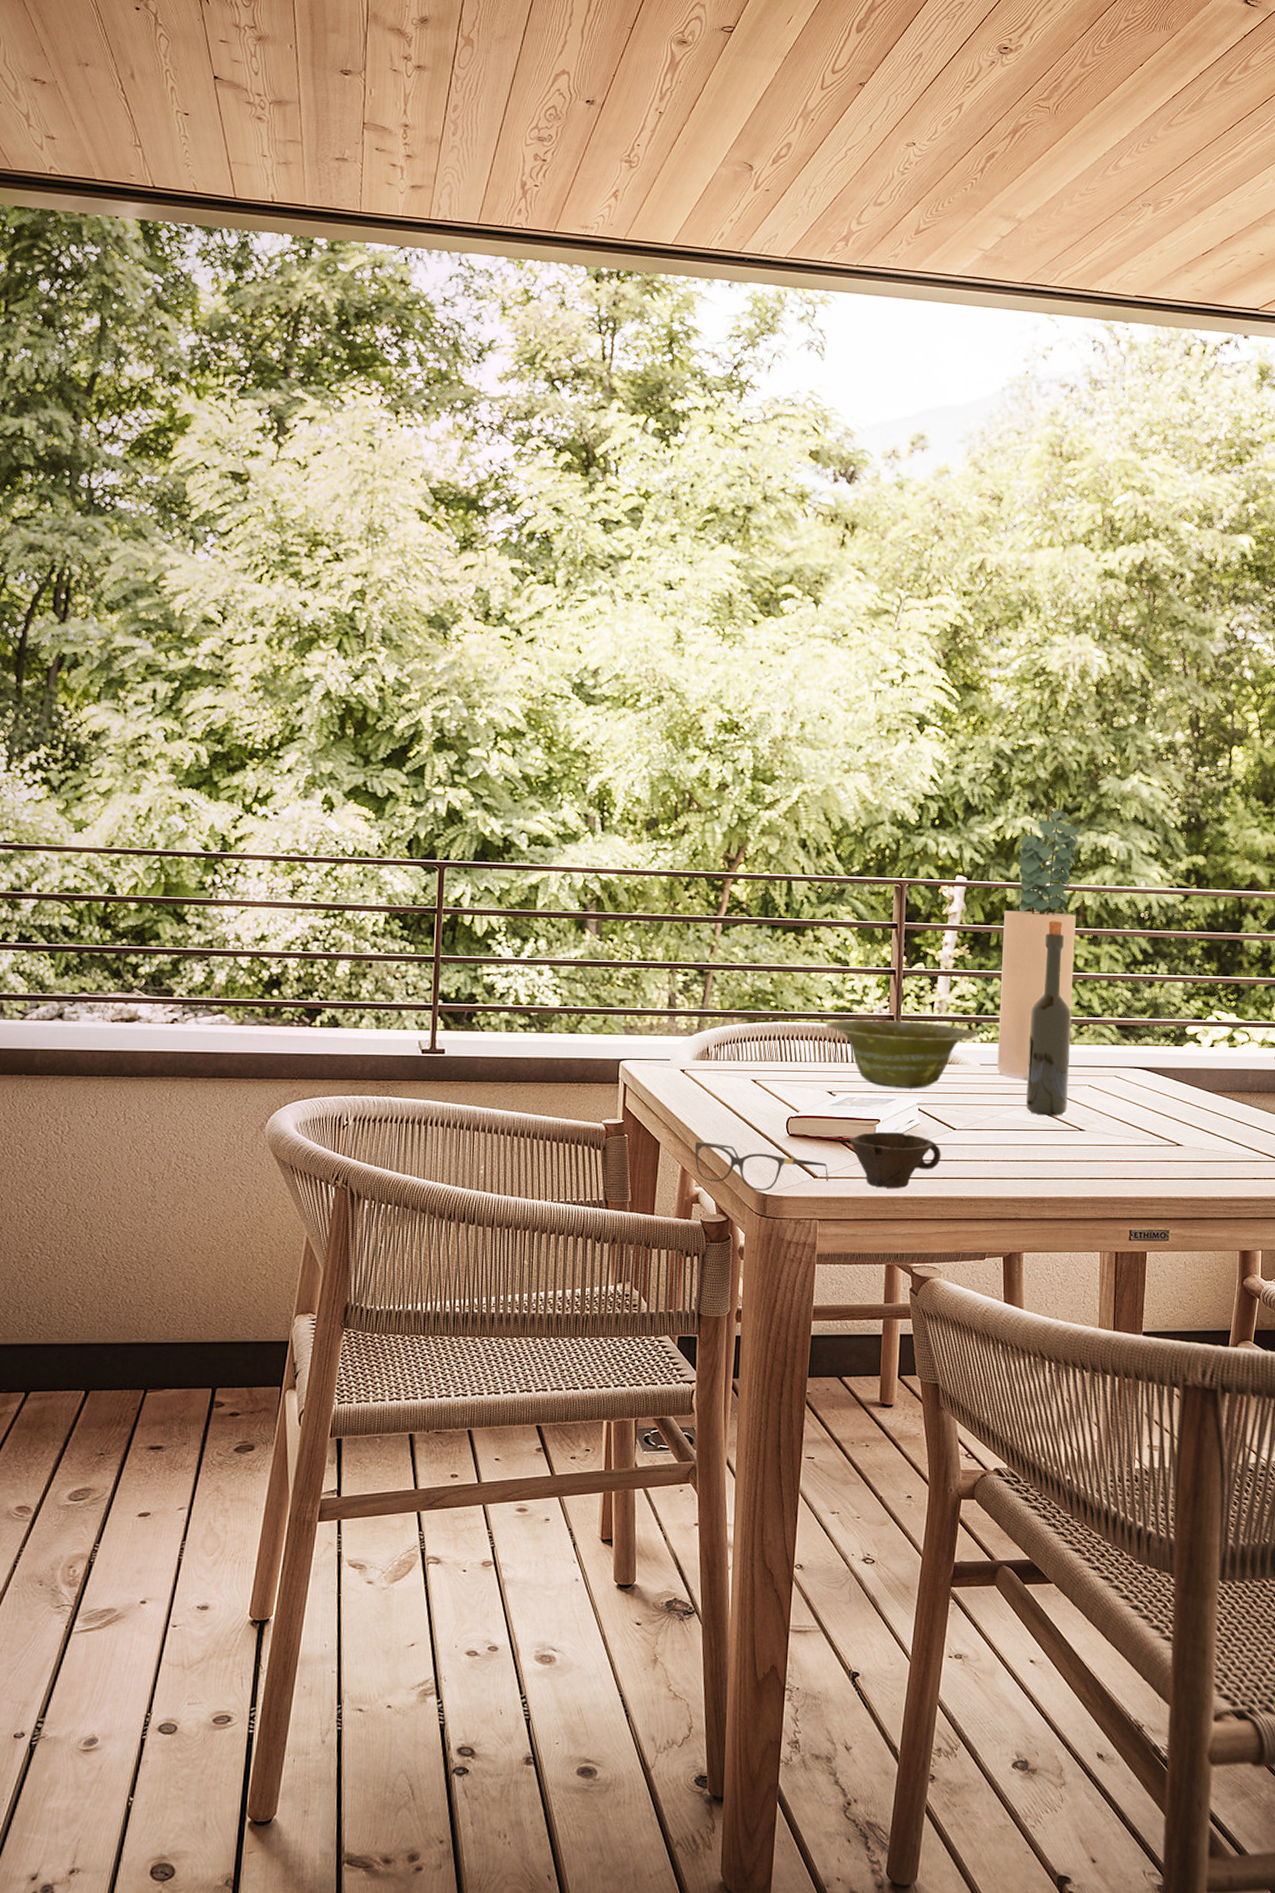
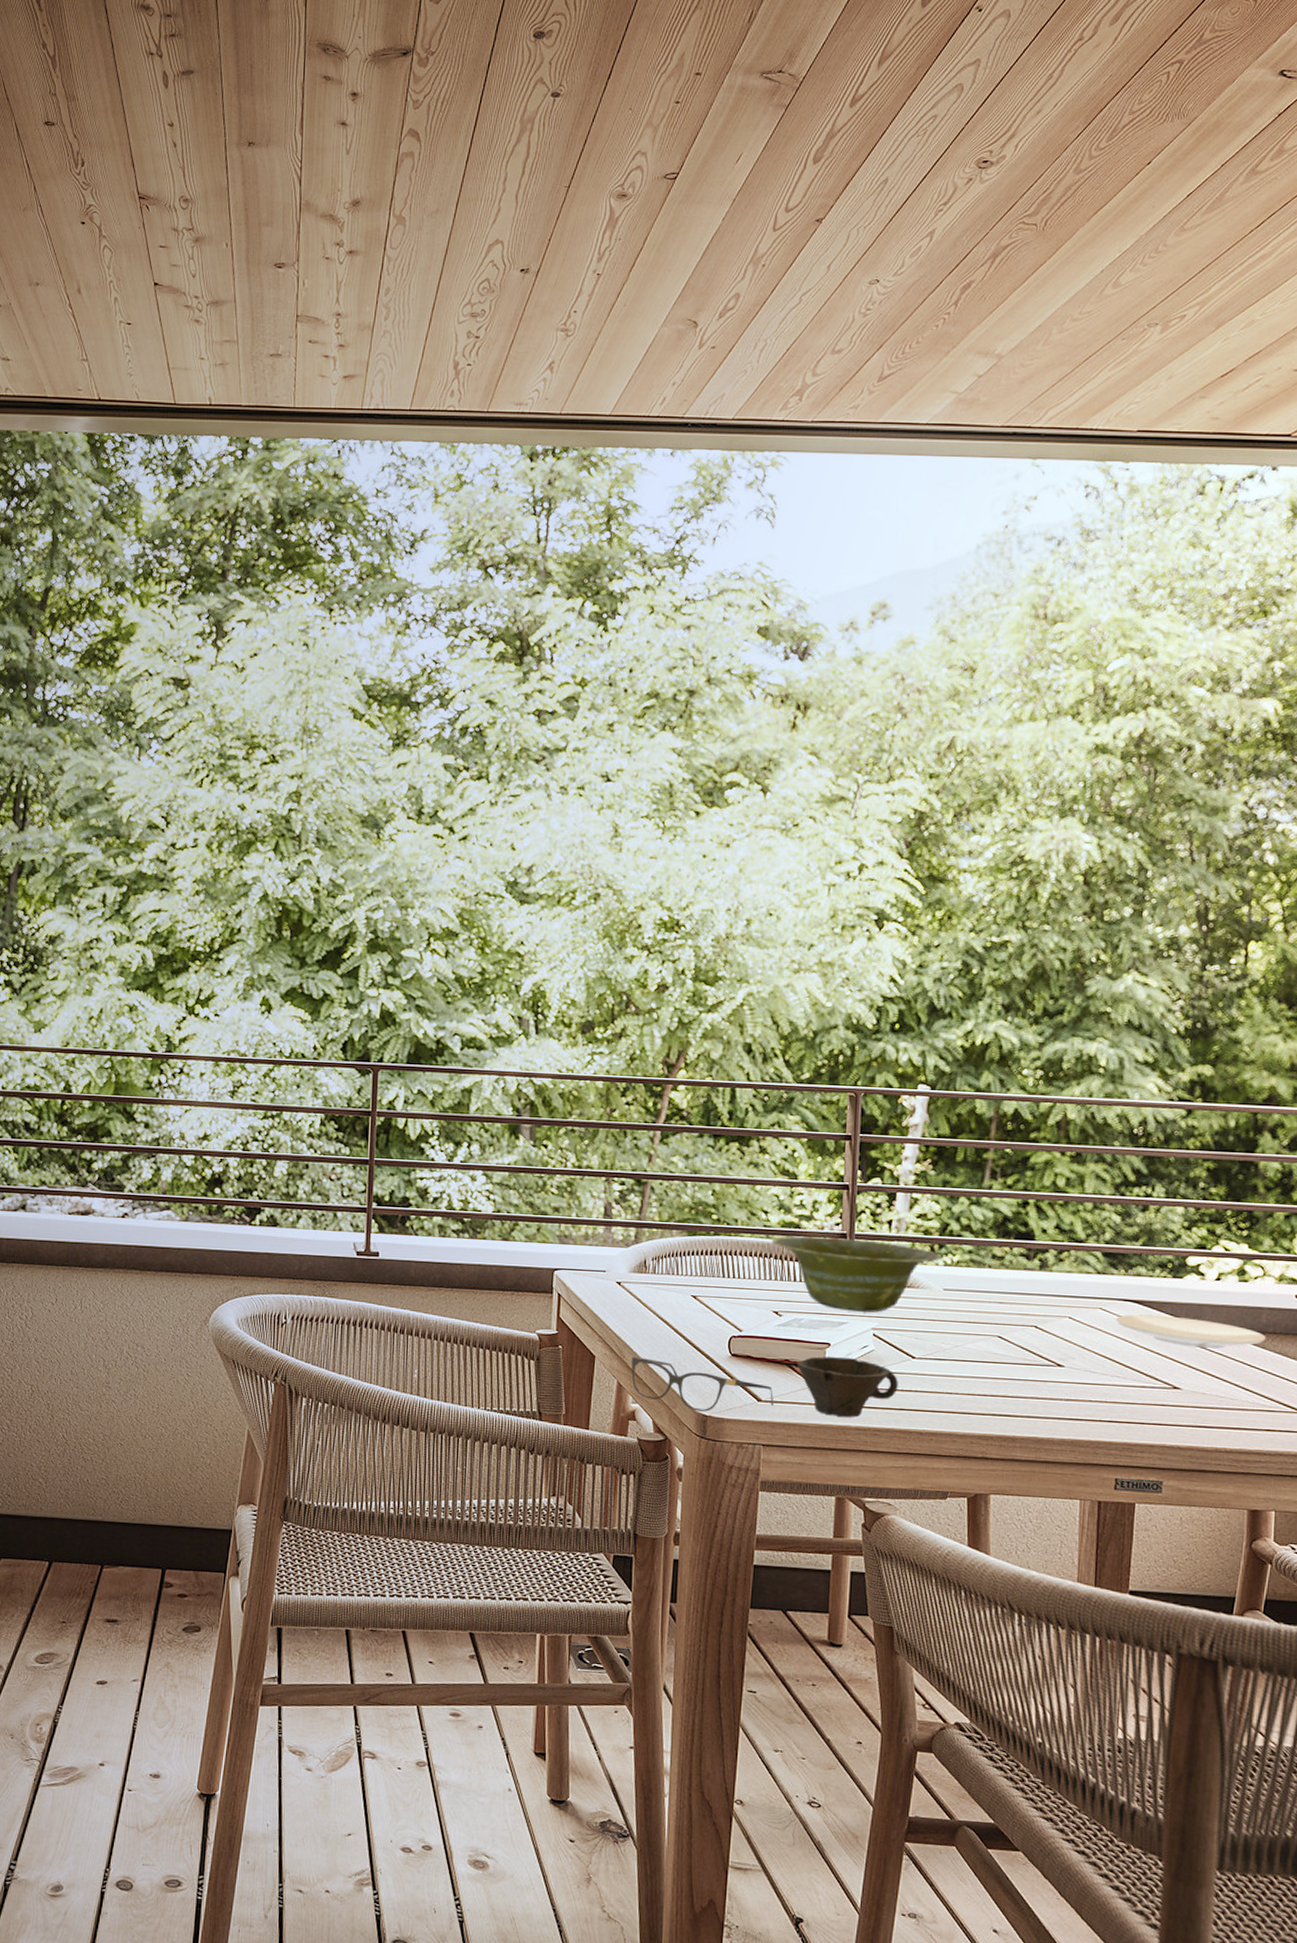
vase: present [997,797,1079,1081] -> none [962,999,1062,1309]
wine bottle: present [1026,921,1072,1116] -> none [996,1135,1050,1349]
plate: none [1128,1080,1252,1108] -> present [1115,1314,1266,1349]

